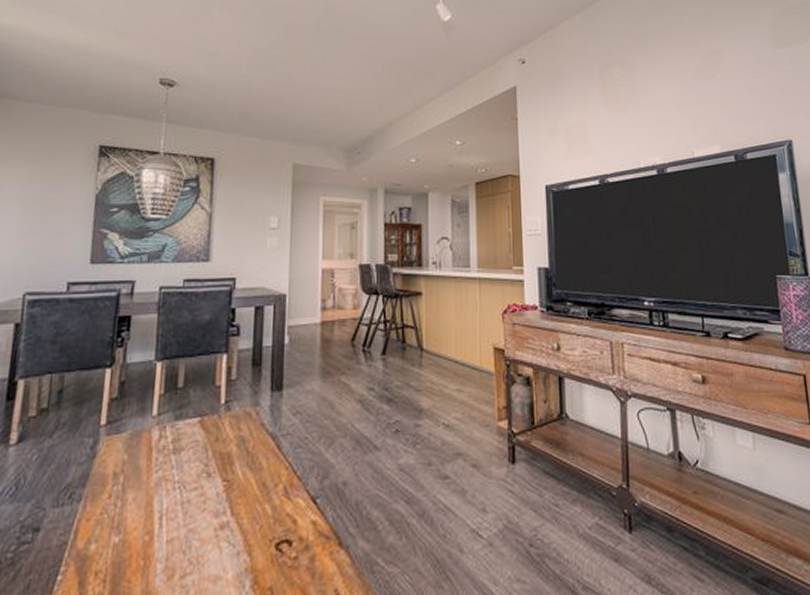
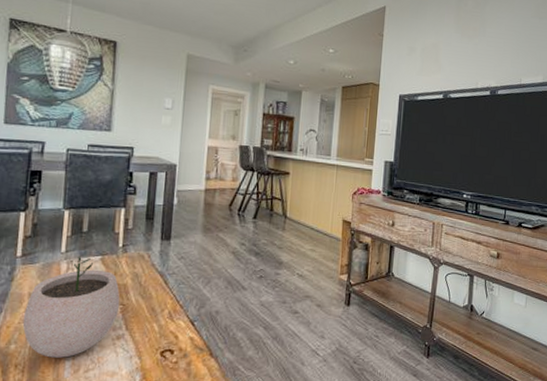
plant pot: none [105,419,224,560] -> present [22,256,120,358]

